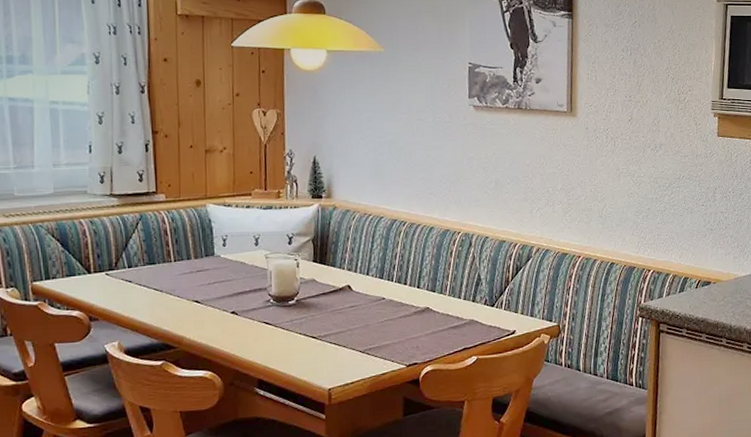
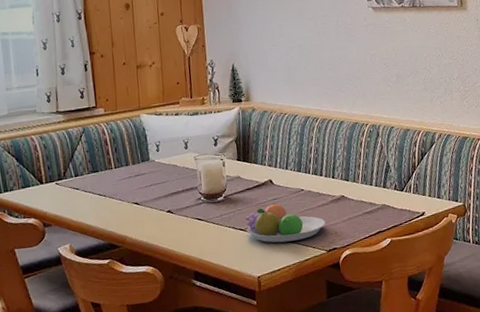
fruit bowl: none [318,310,407,354] -> present [245,202,326,243]

